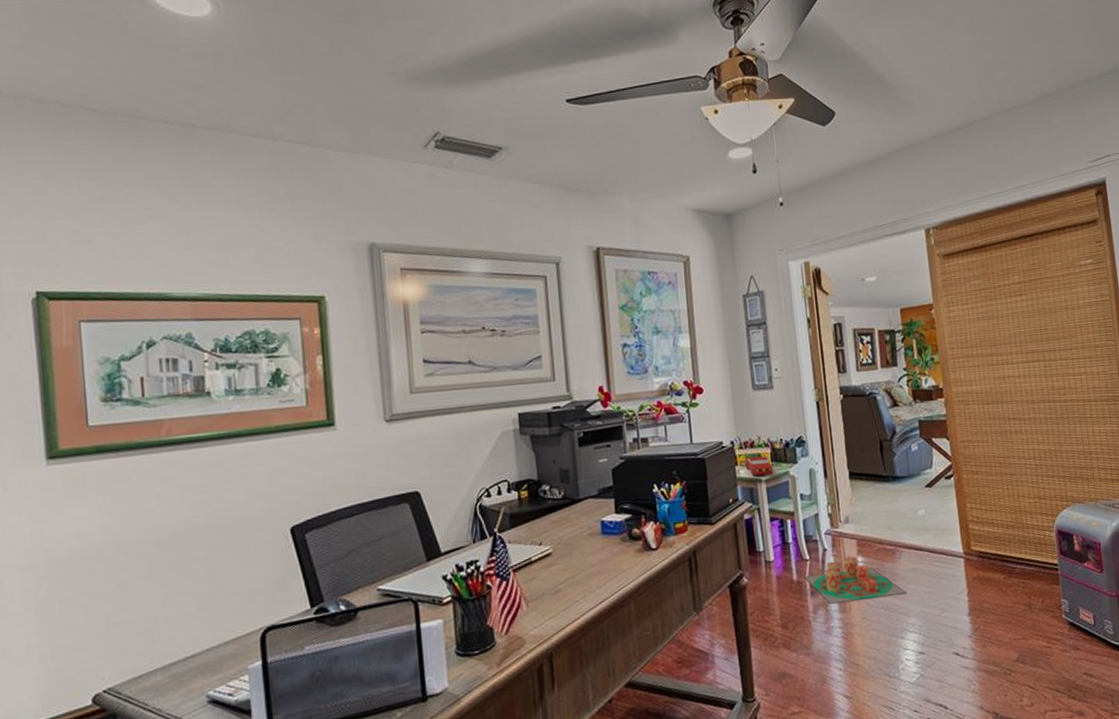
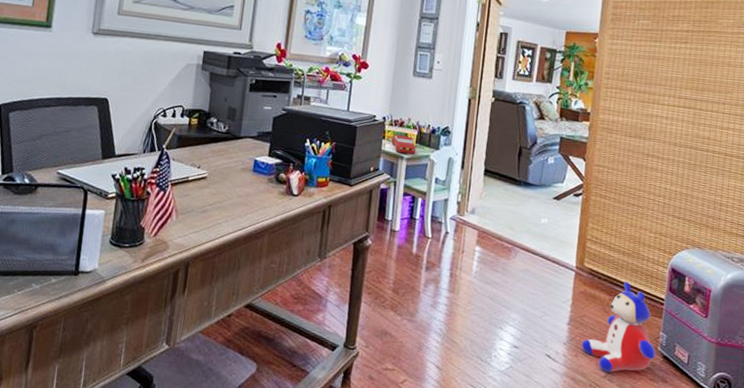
toy blocks: present [804,556,906,604] -> none [423,243,514,290]
stuffed animal: none [986,555,1062,655] -> present [581,281,656,373]

